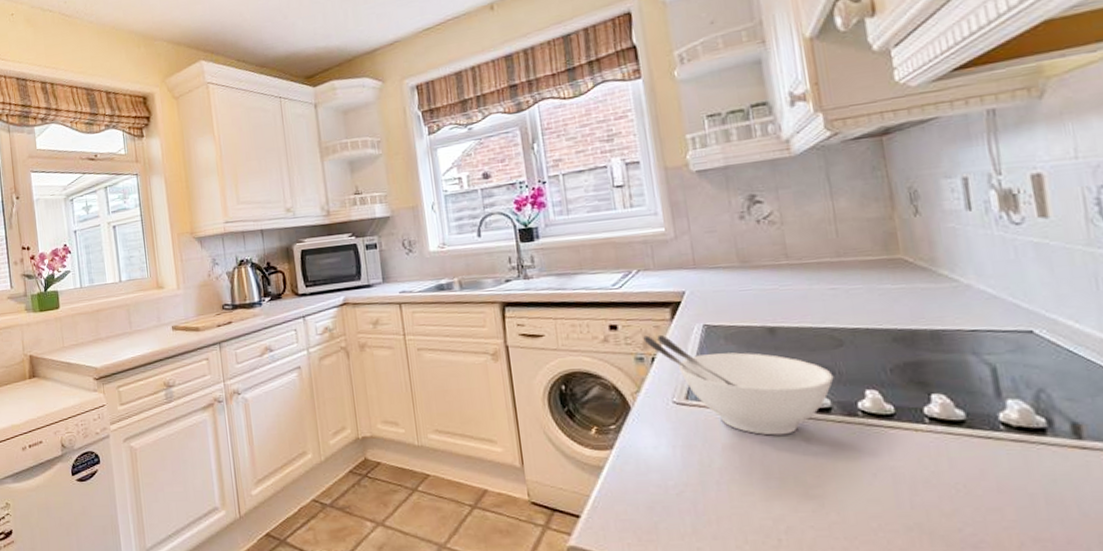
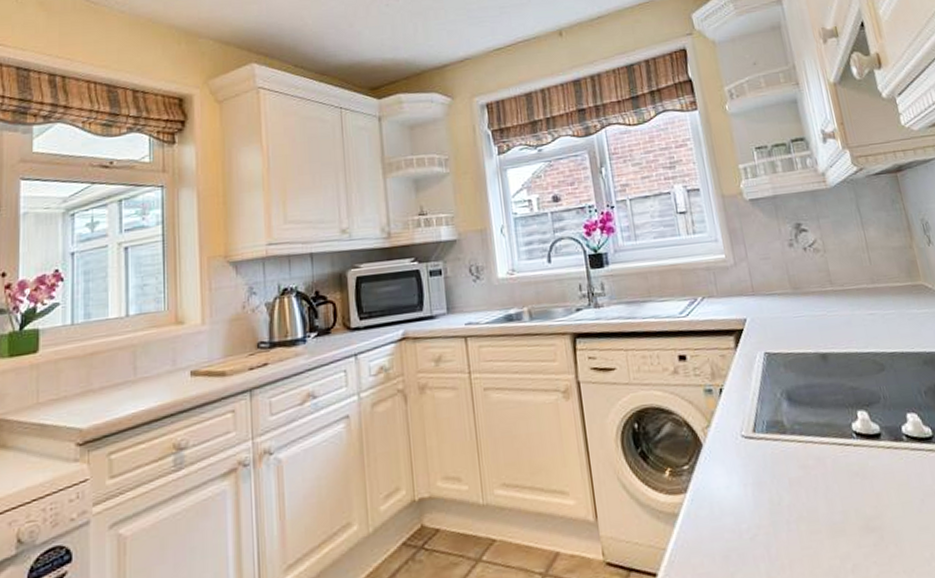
bowl: present [643,334,834,436] -> none [711,364,880,467]

